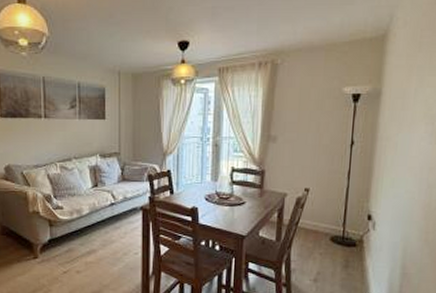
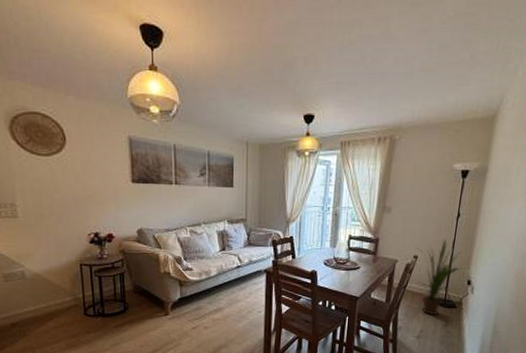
house plant: none [308,169,359,255] -> present [416,239,462,315]

